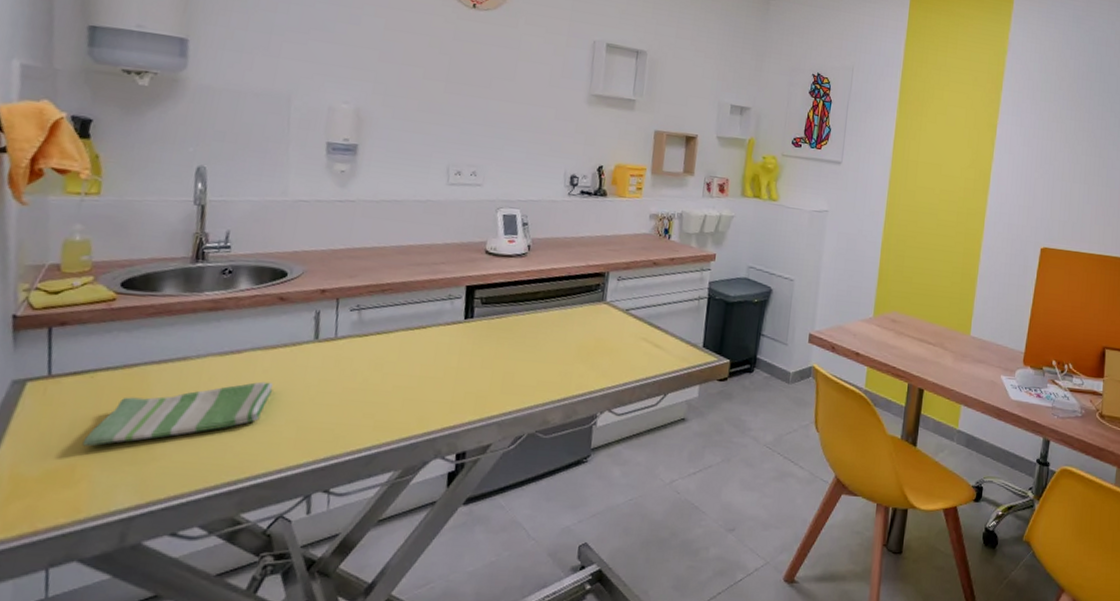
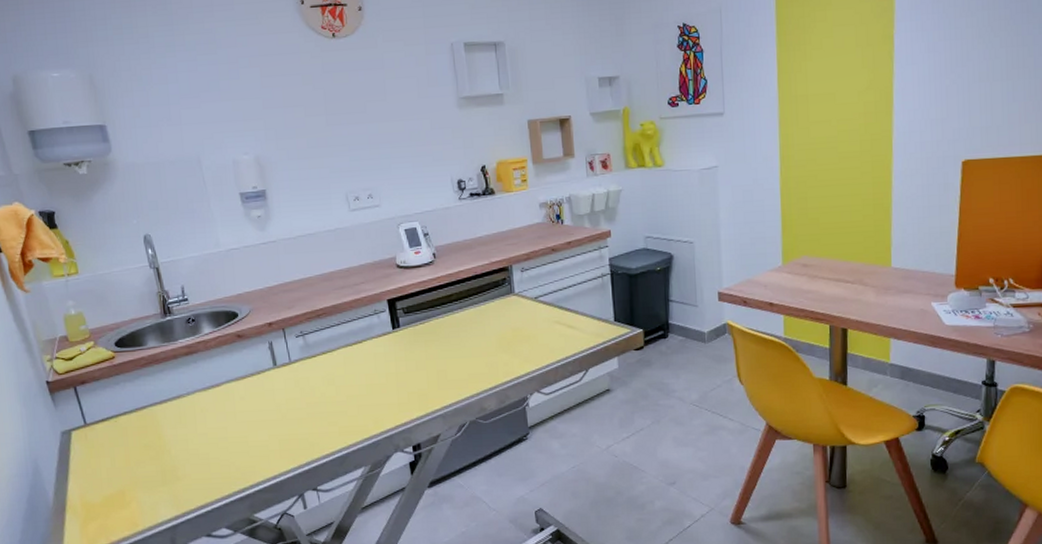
dish towel: present [82,381,273,447] -> none [124,407,253,476]

